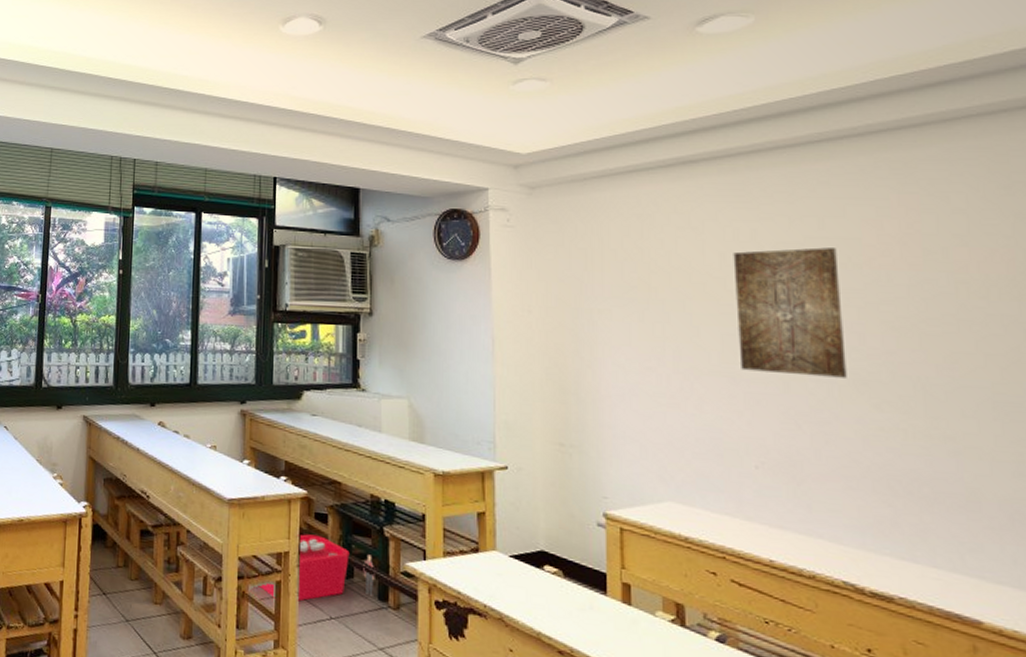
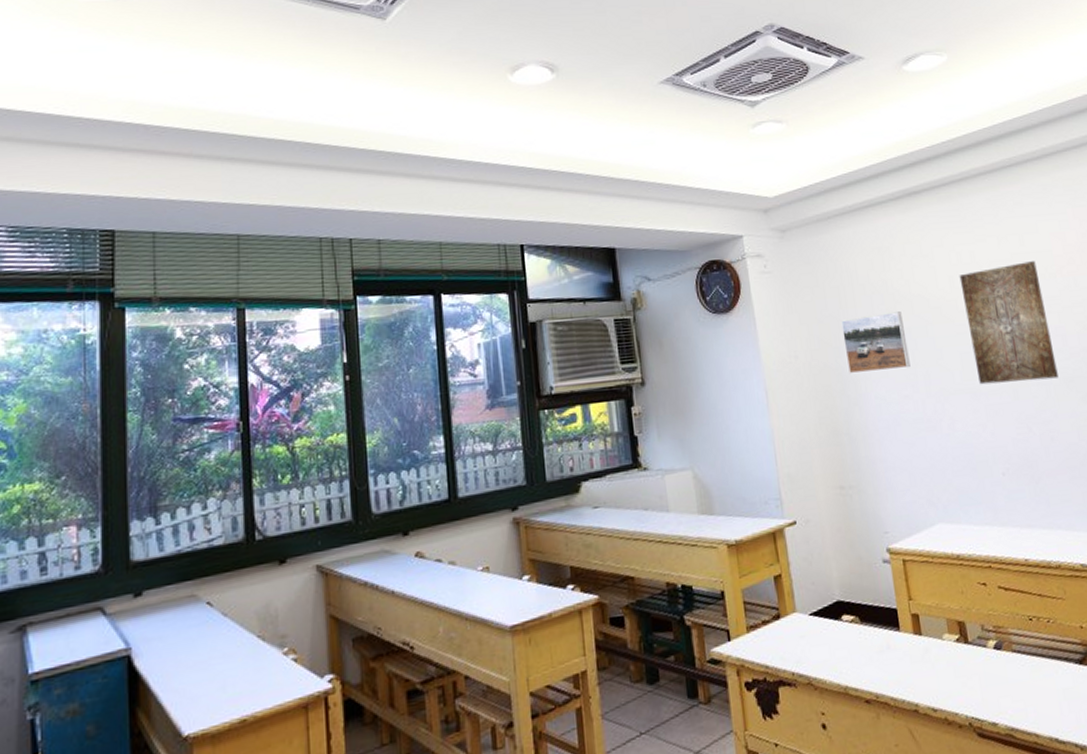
storage bin: present [259,534,375,602] -> none [557,642,682,731]
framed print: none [584,281,658,340] -> present [841,311,911,374]

